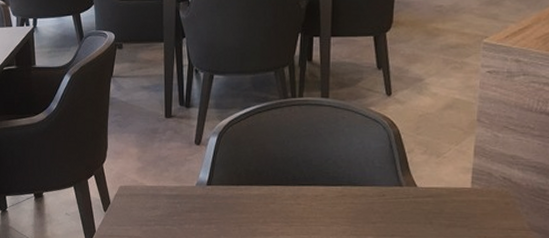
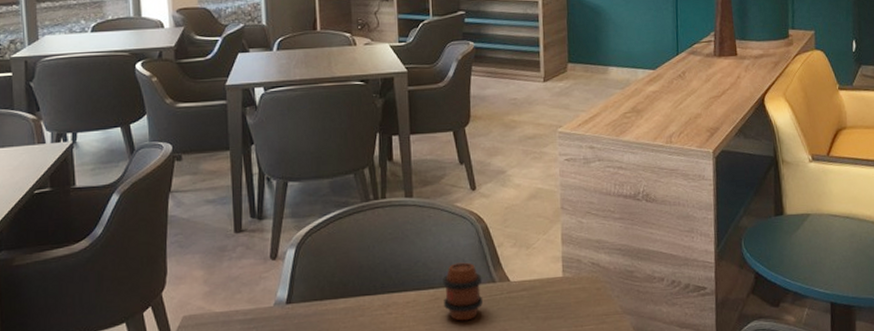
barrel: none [350,164,390,219] -> present [443,262,482,321]

